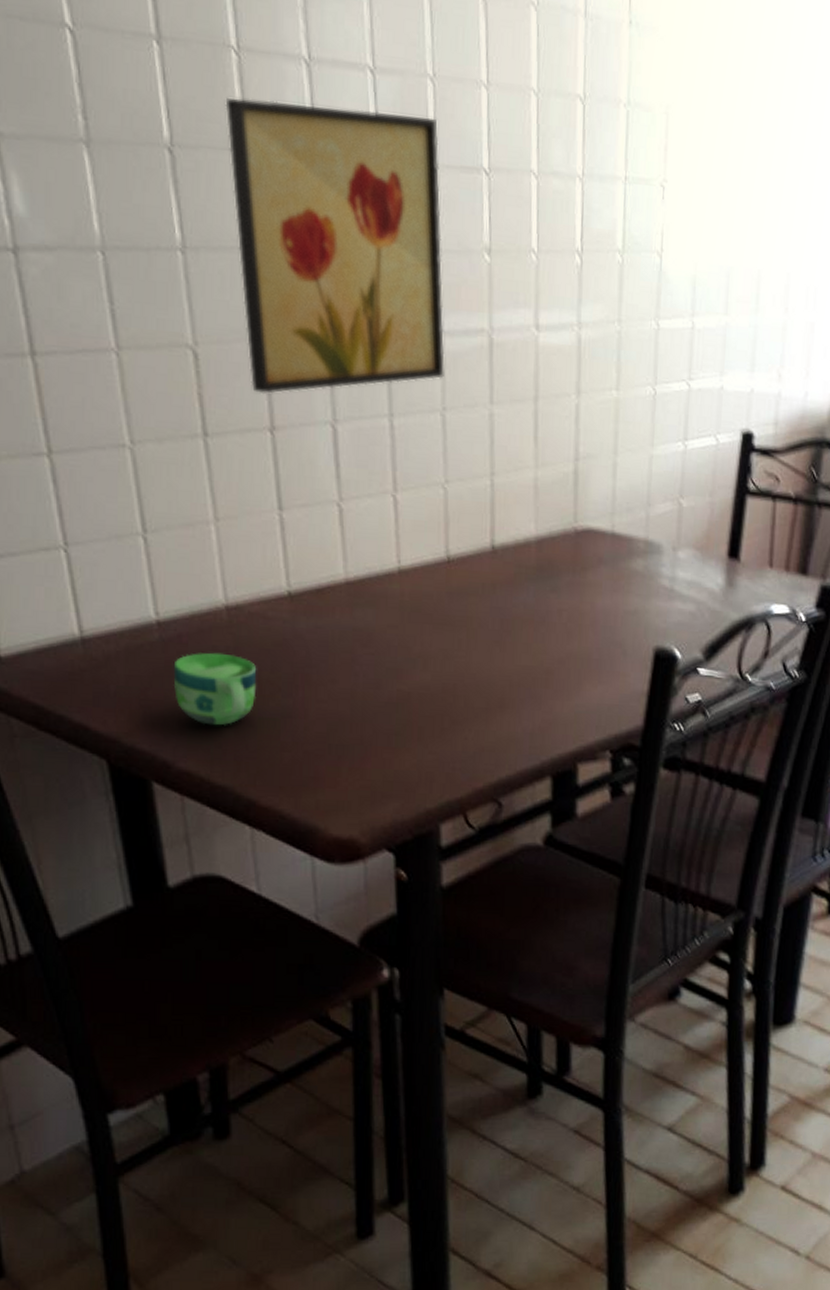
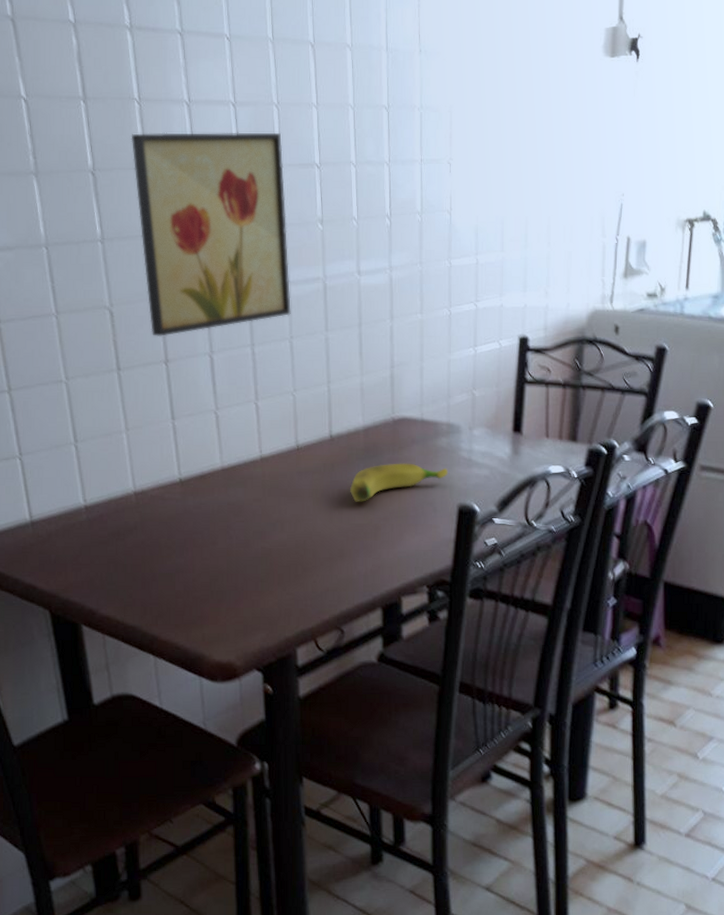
cup: present [173,652,257,726] -> none [97,527,158,581]
banana: none [516,588,644,637] -> present [350,463,449,502]

